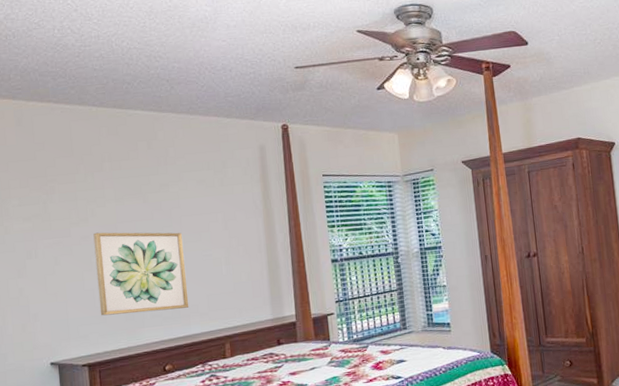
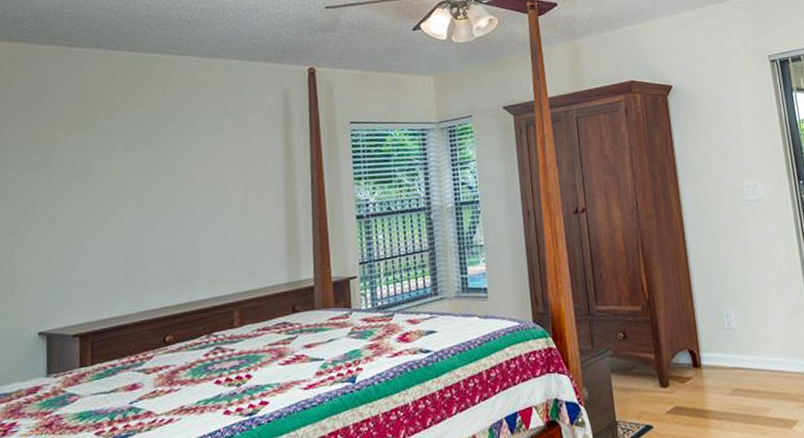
wall art: present [93,232,189,316] -> none [97,185,197,279]

